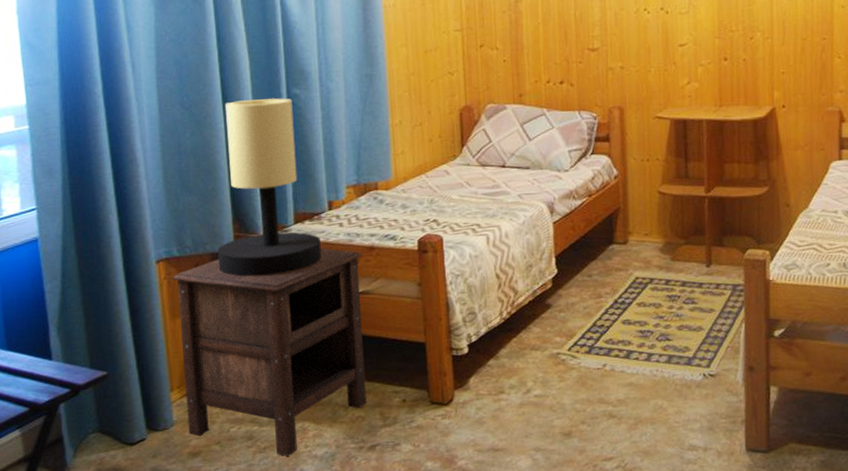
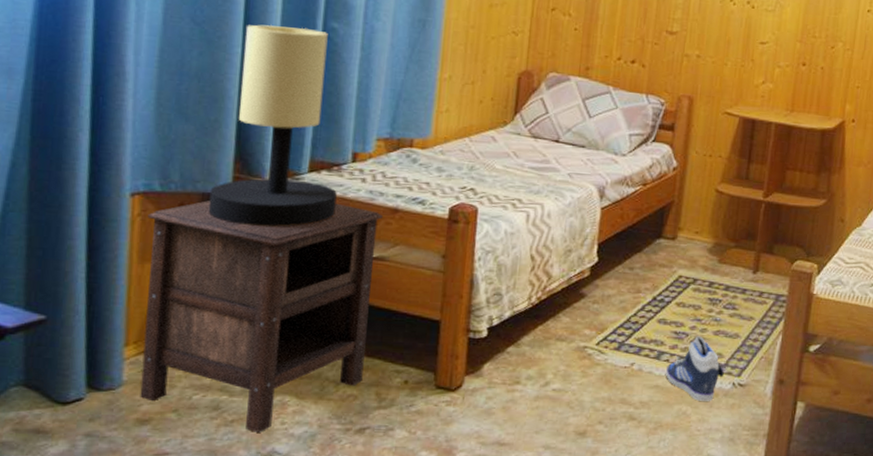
sneaker: none [637,332,693,394] -> present [666,336,724,401]

